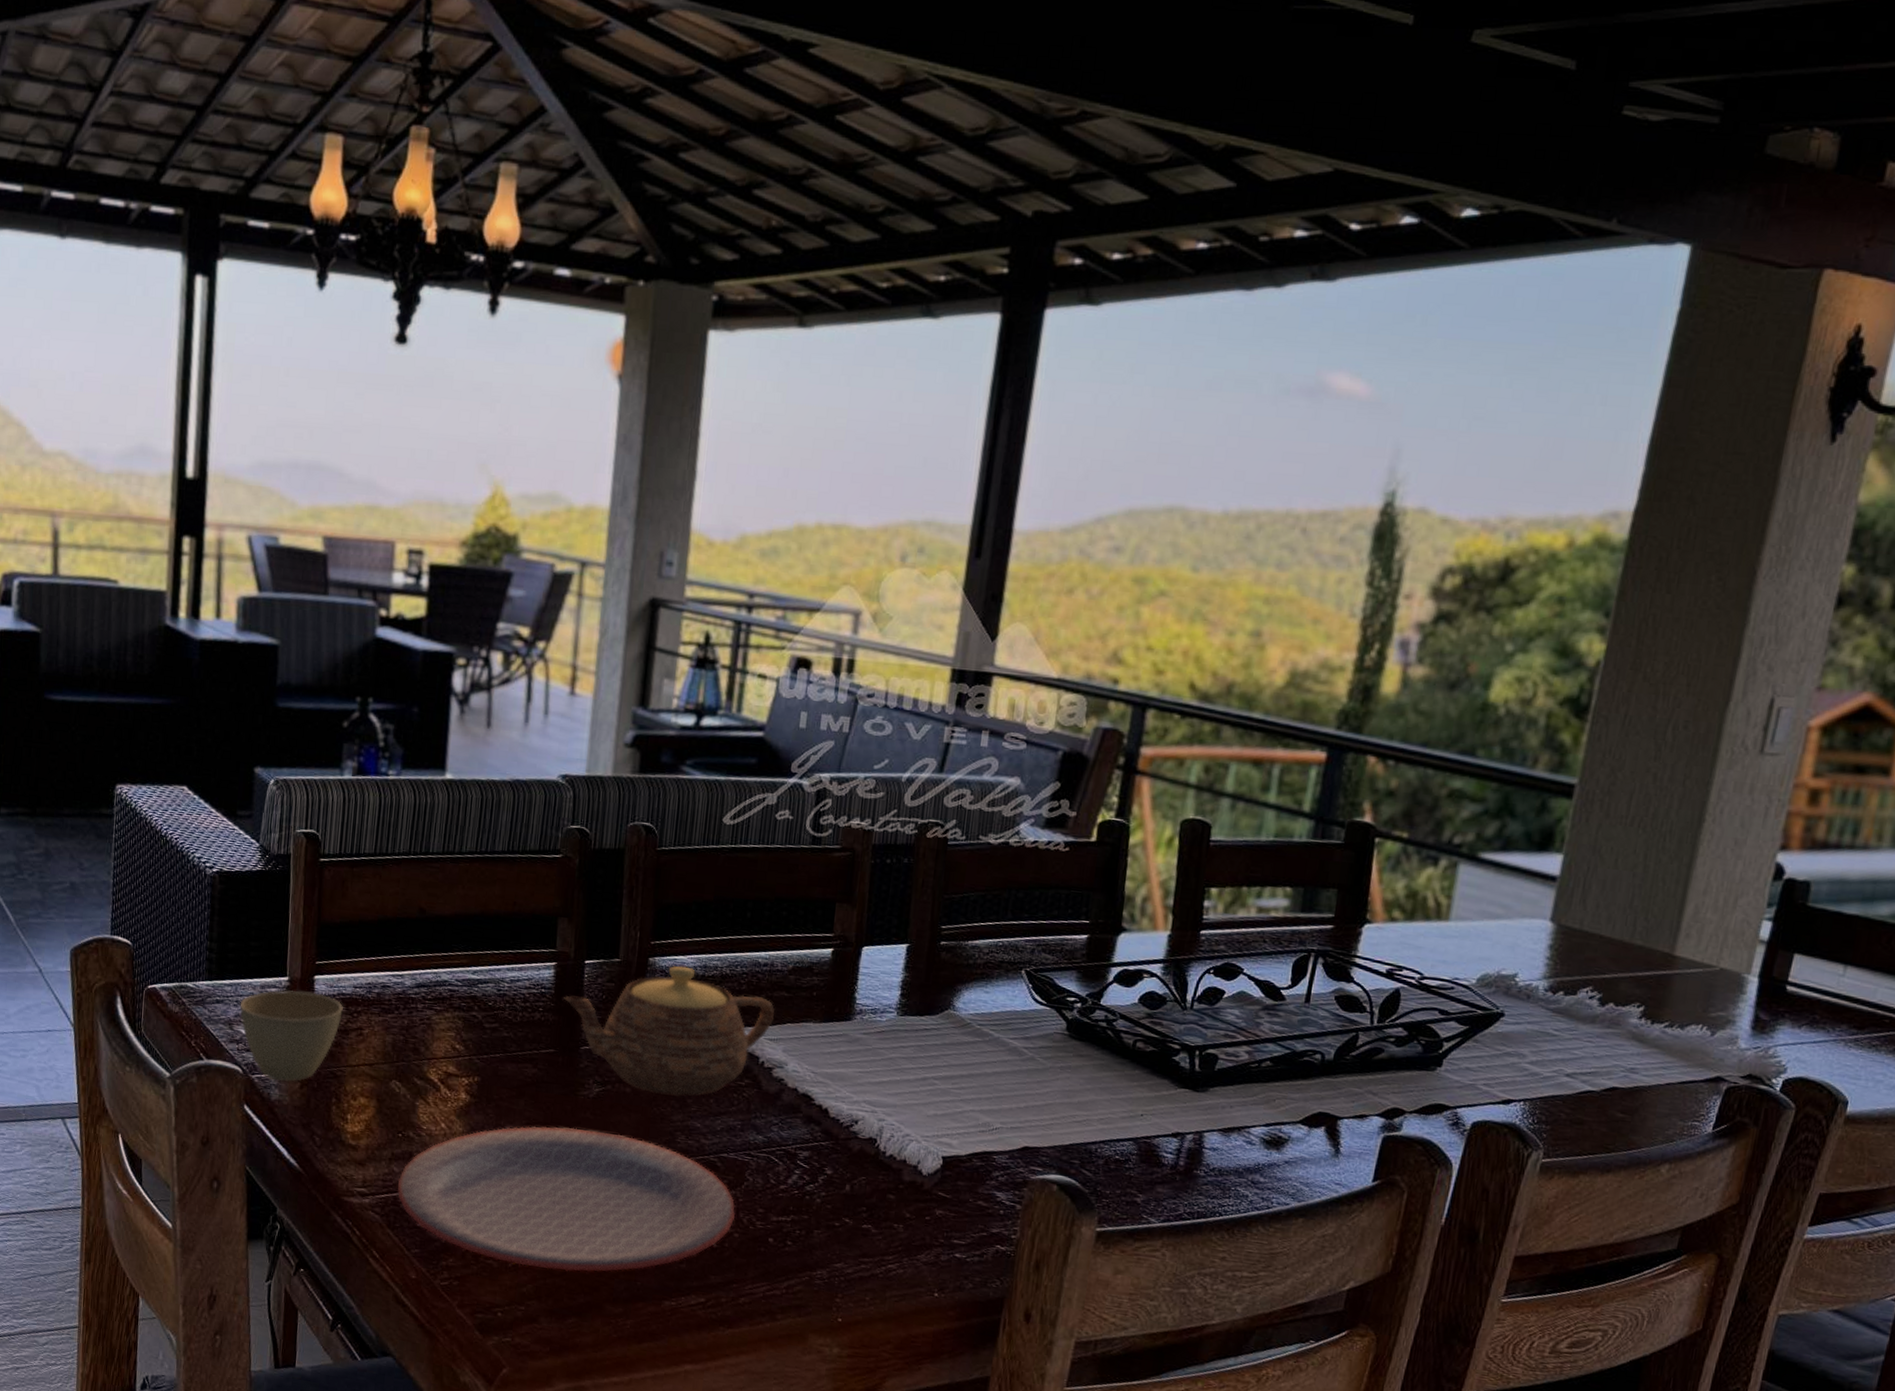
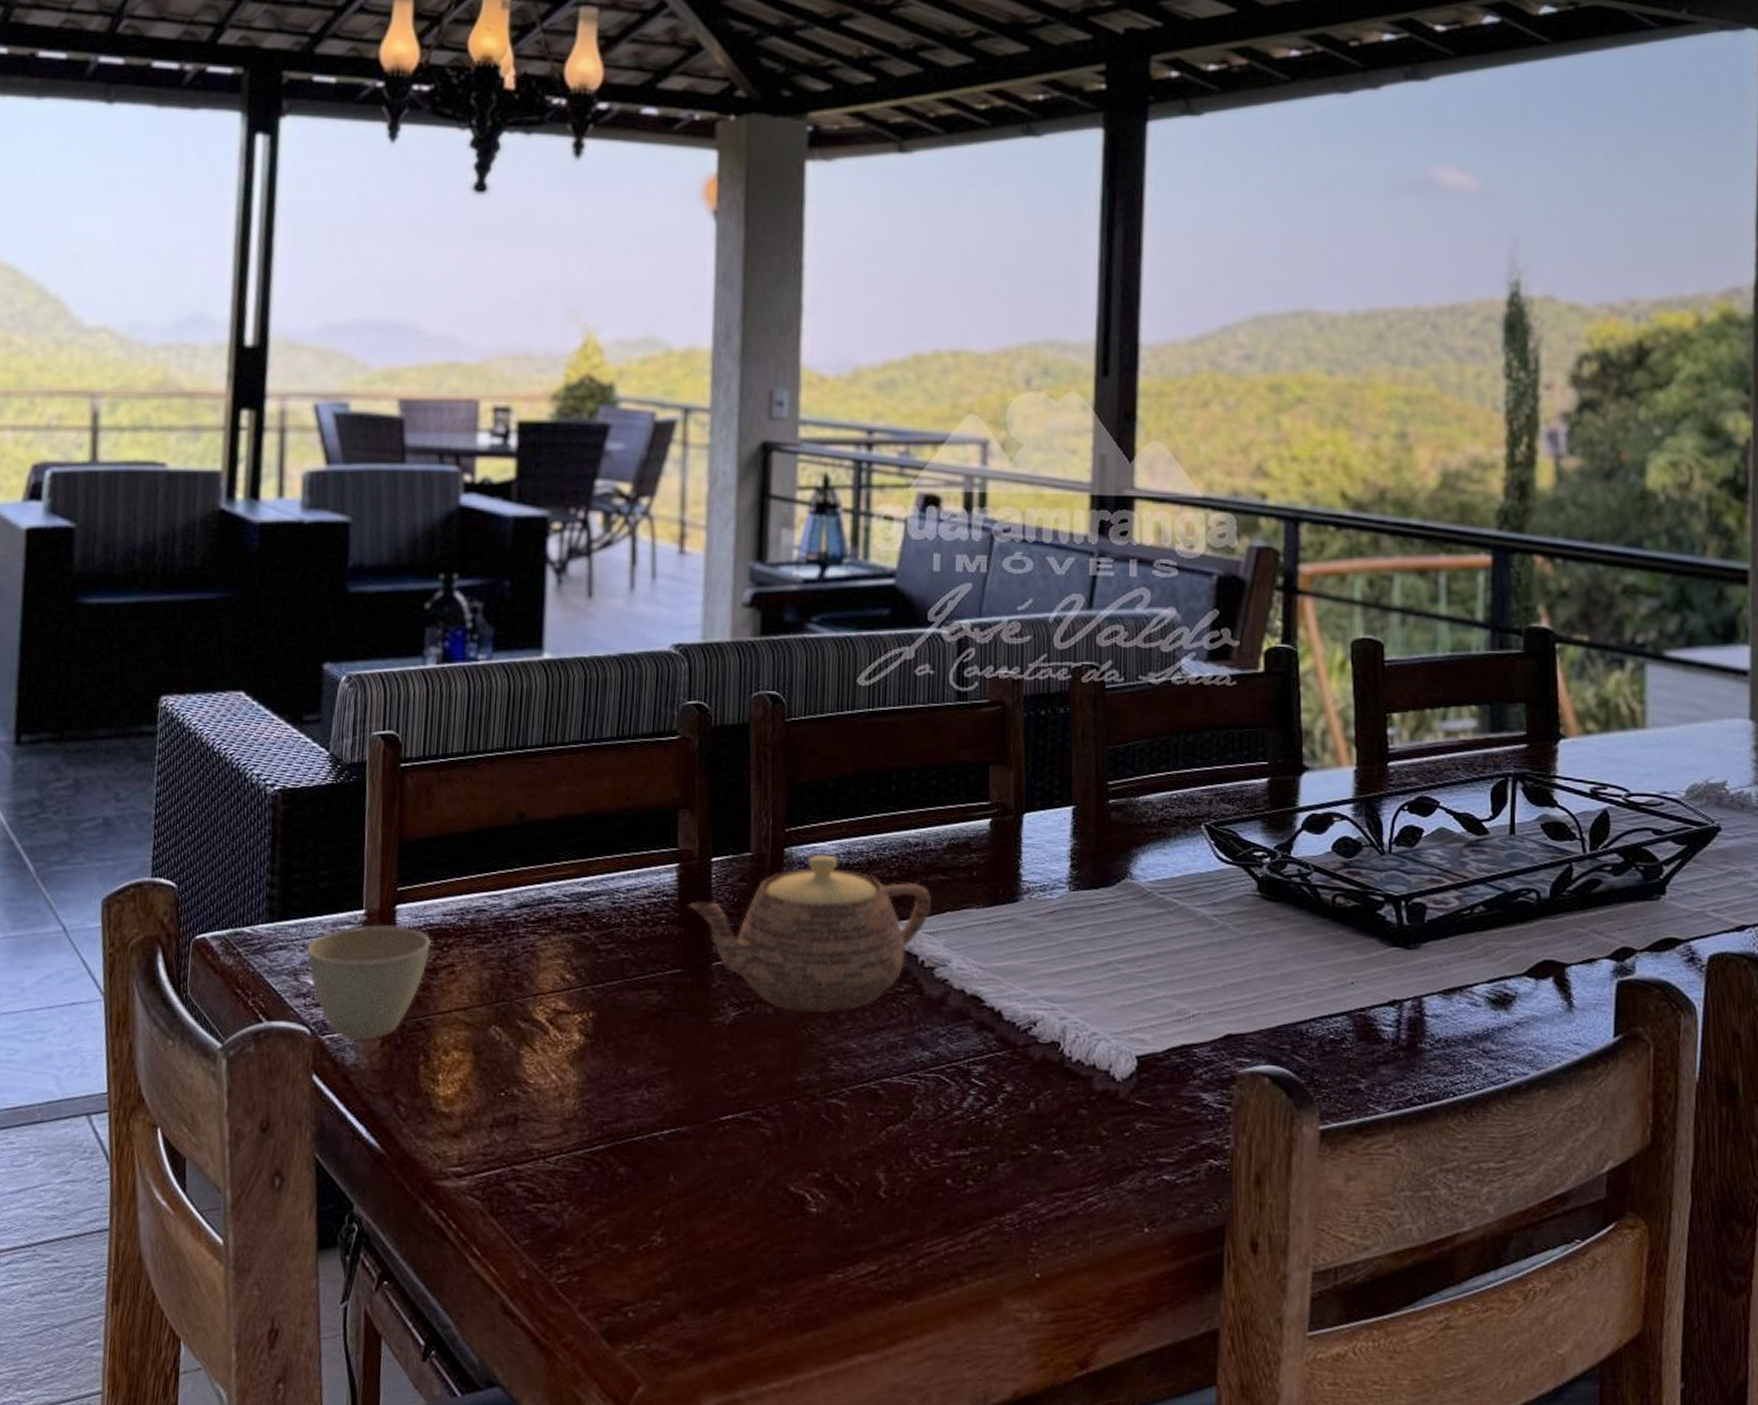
plate: present [397,1126,736,1272] -> none [500,1063,904,1248]

